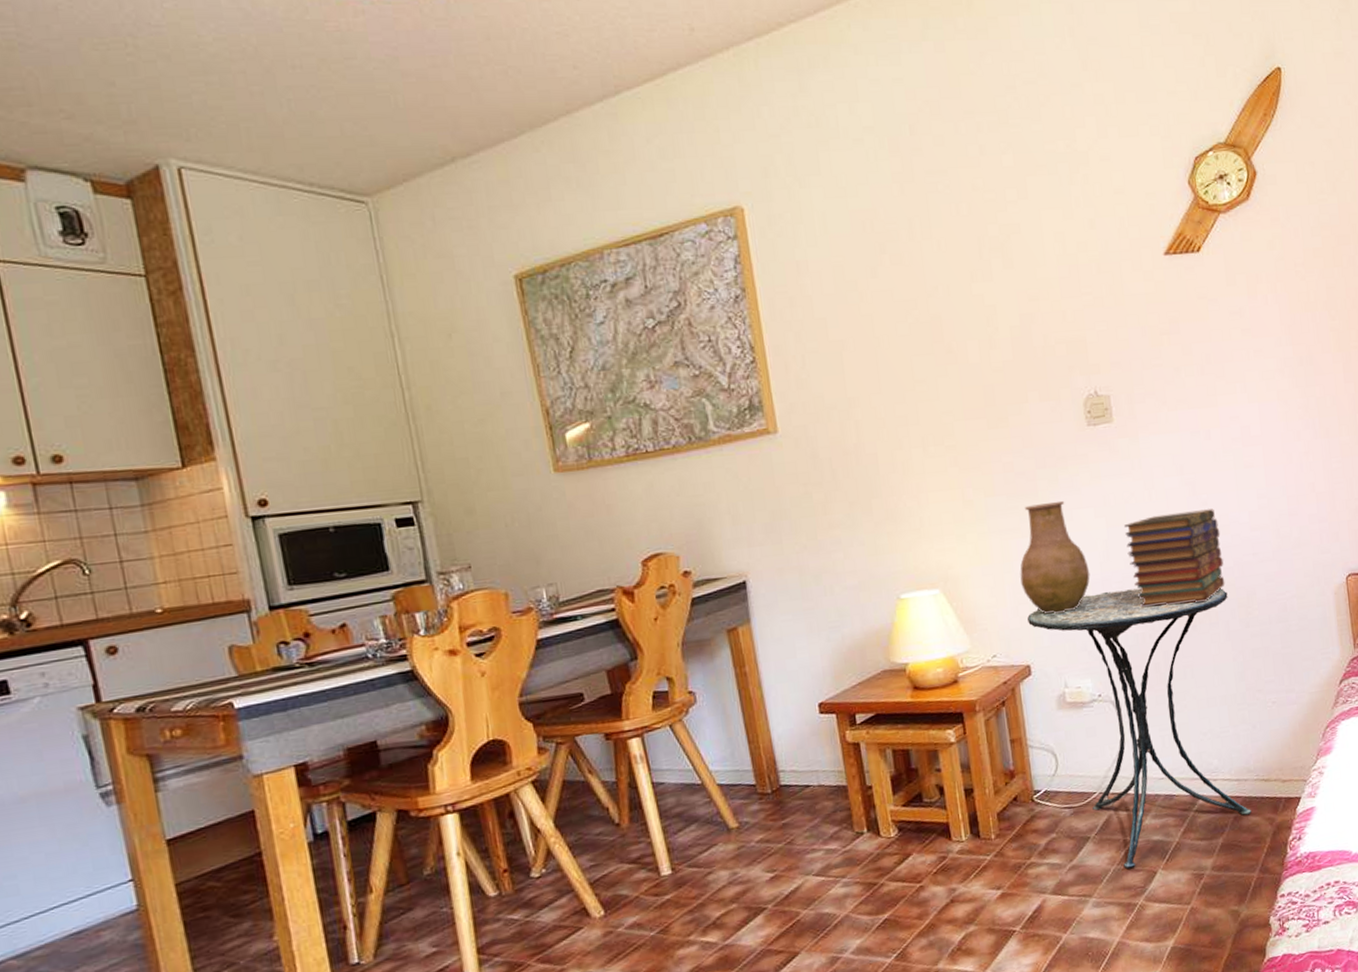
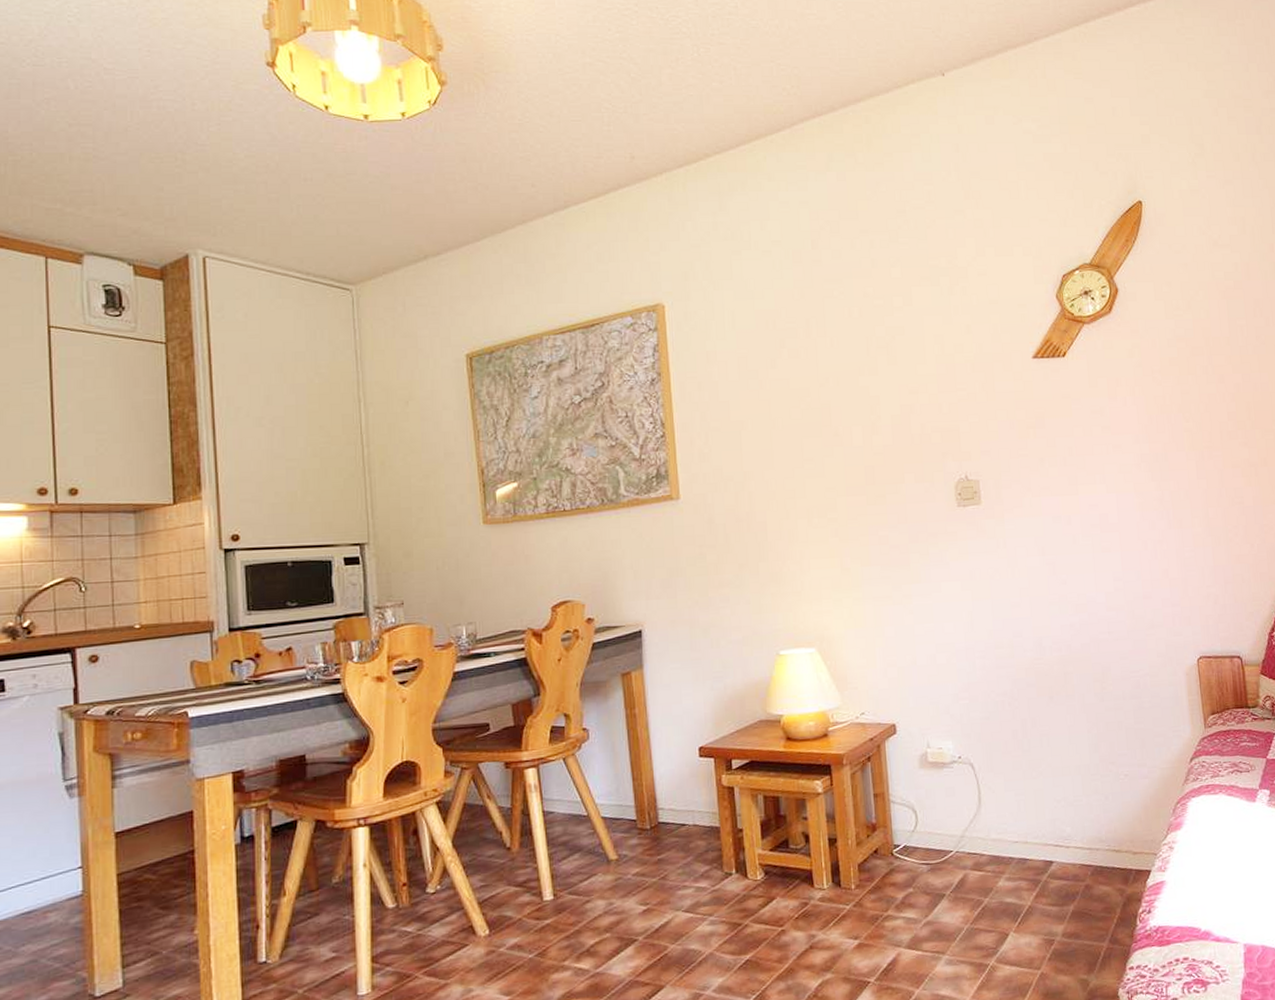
vase: present [1020,500,1090,614] -> none [890,573,955,677]
side table: present [1028,588,1252,869] -> none [895,658,1102,929]
book stack: present [1124,509,1225,607] -> none [988,588,1082,676]

